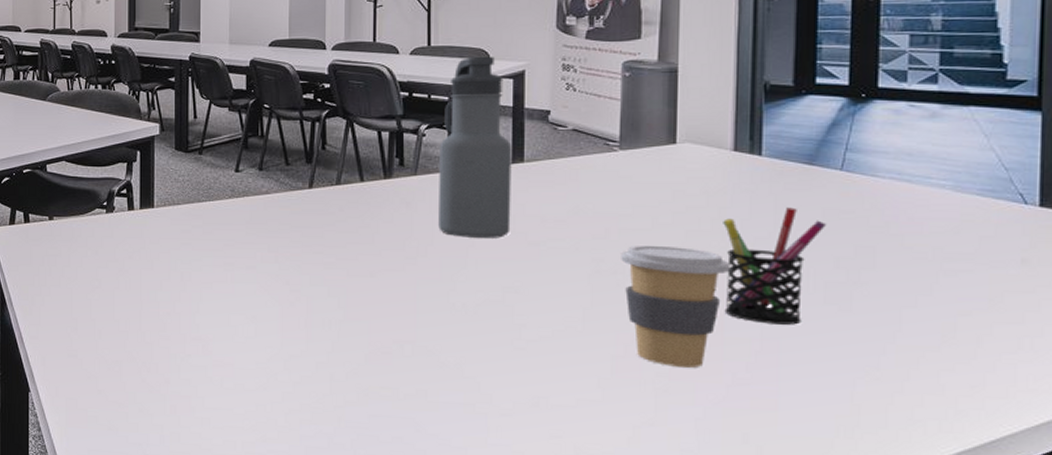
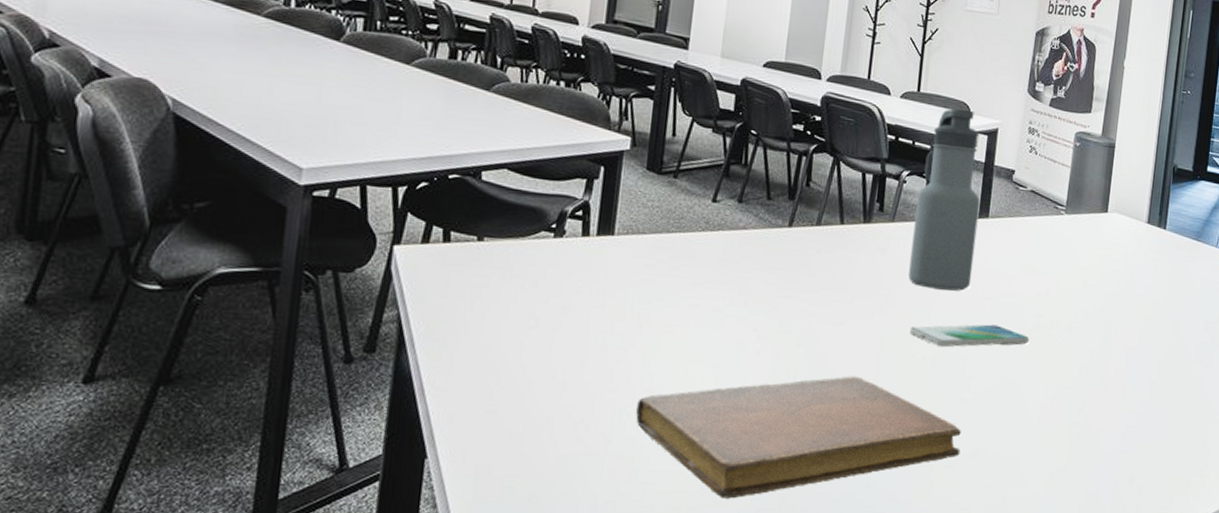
notebook: none [188,324,517,436] -> present [636,376,961,499]
smartphone: none [445,270,589,295] -> present [909,324,1030,348]
coffee cup: present [621,245,731,368] -> none [1056,303,1136,418]
pen holder: present [723,207,827,325] -> none [1127,276,1203,379]

